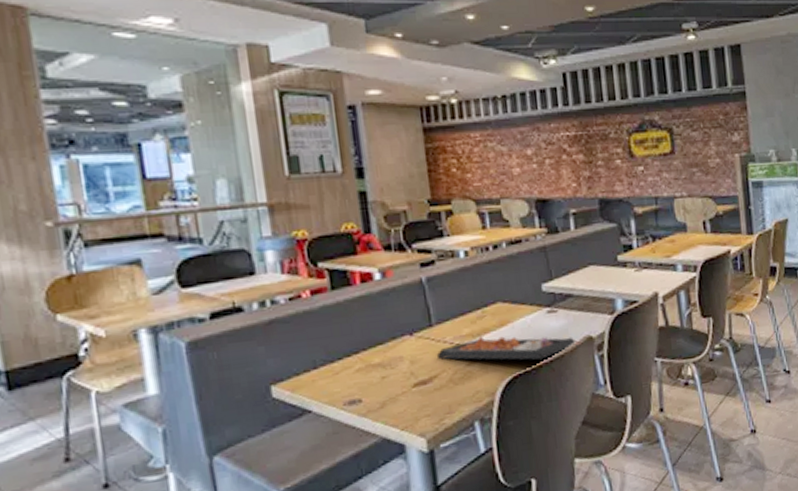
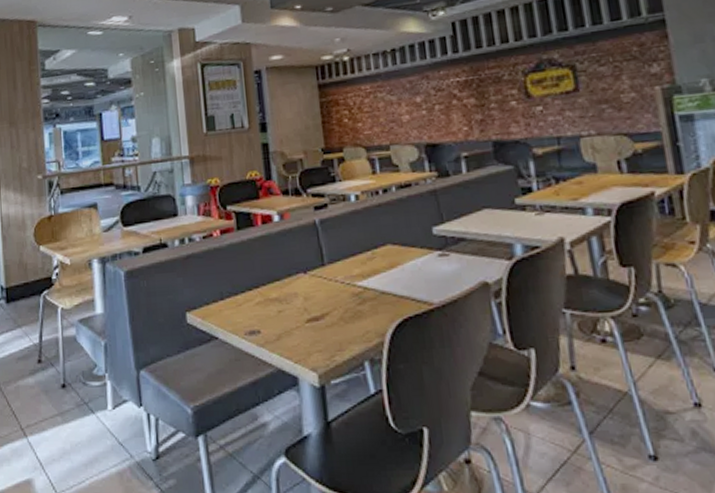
food tray: present [436,336,578,360] -> none [328,277,473,304]

